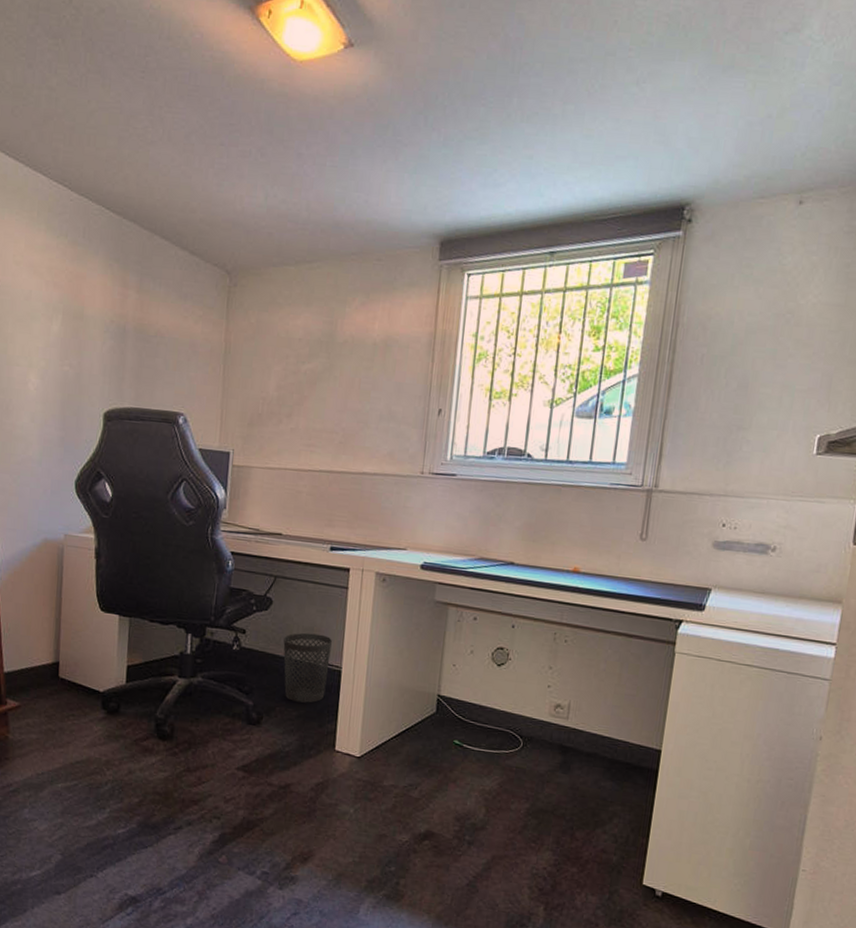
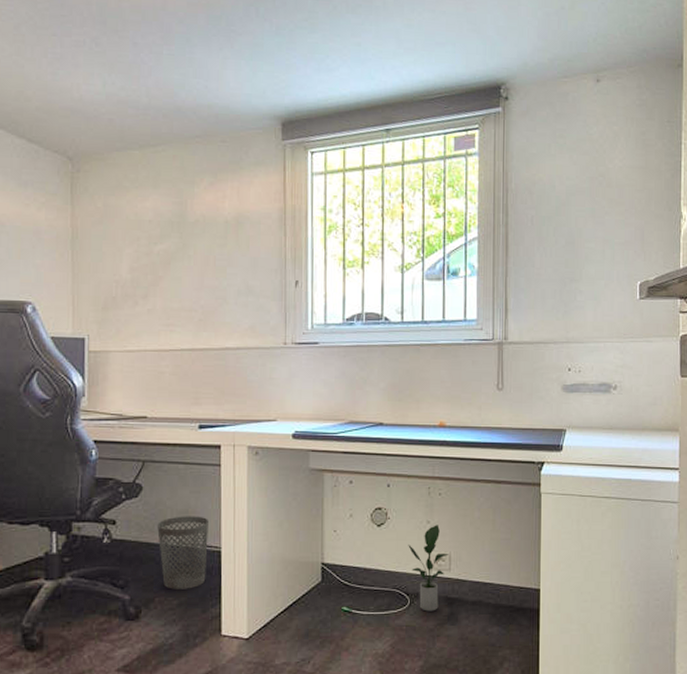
potted plant: none [526,671,569,757] -> present [408,525,450,612]

